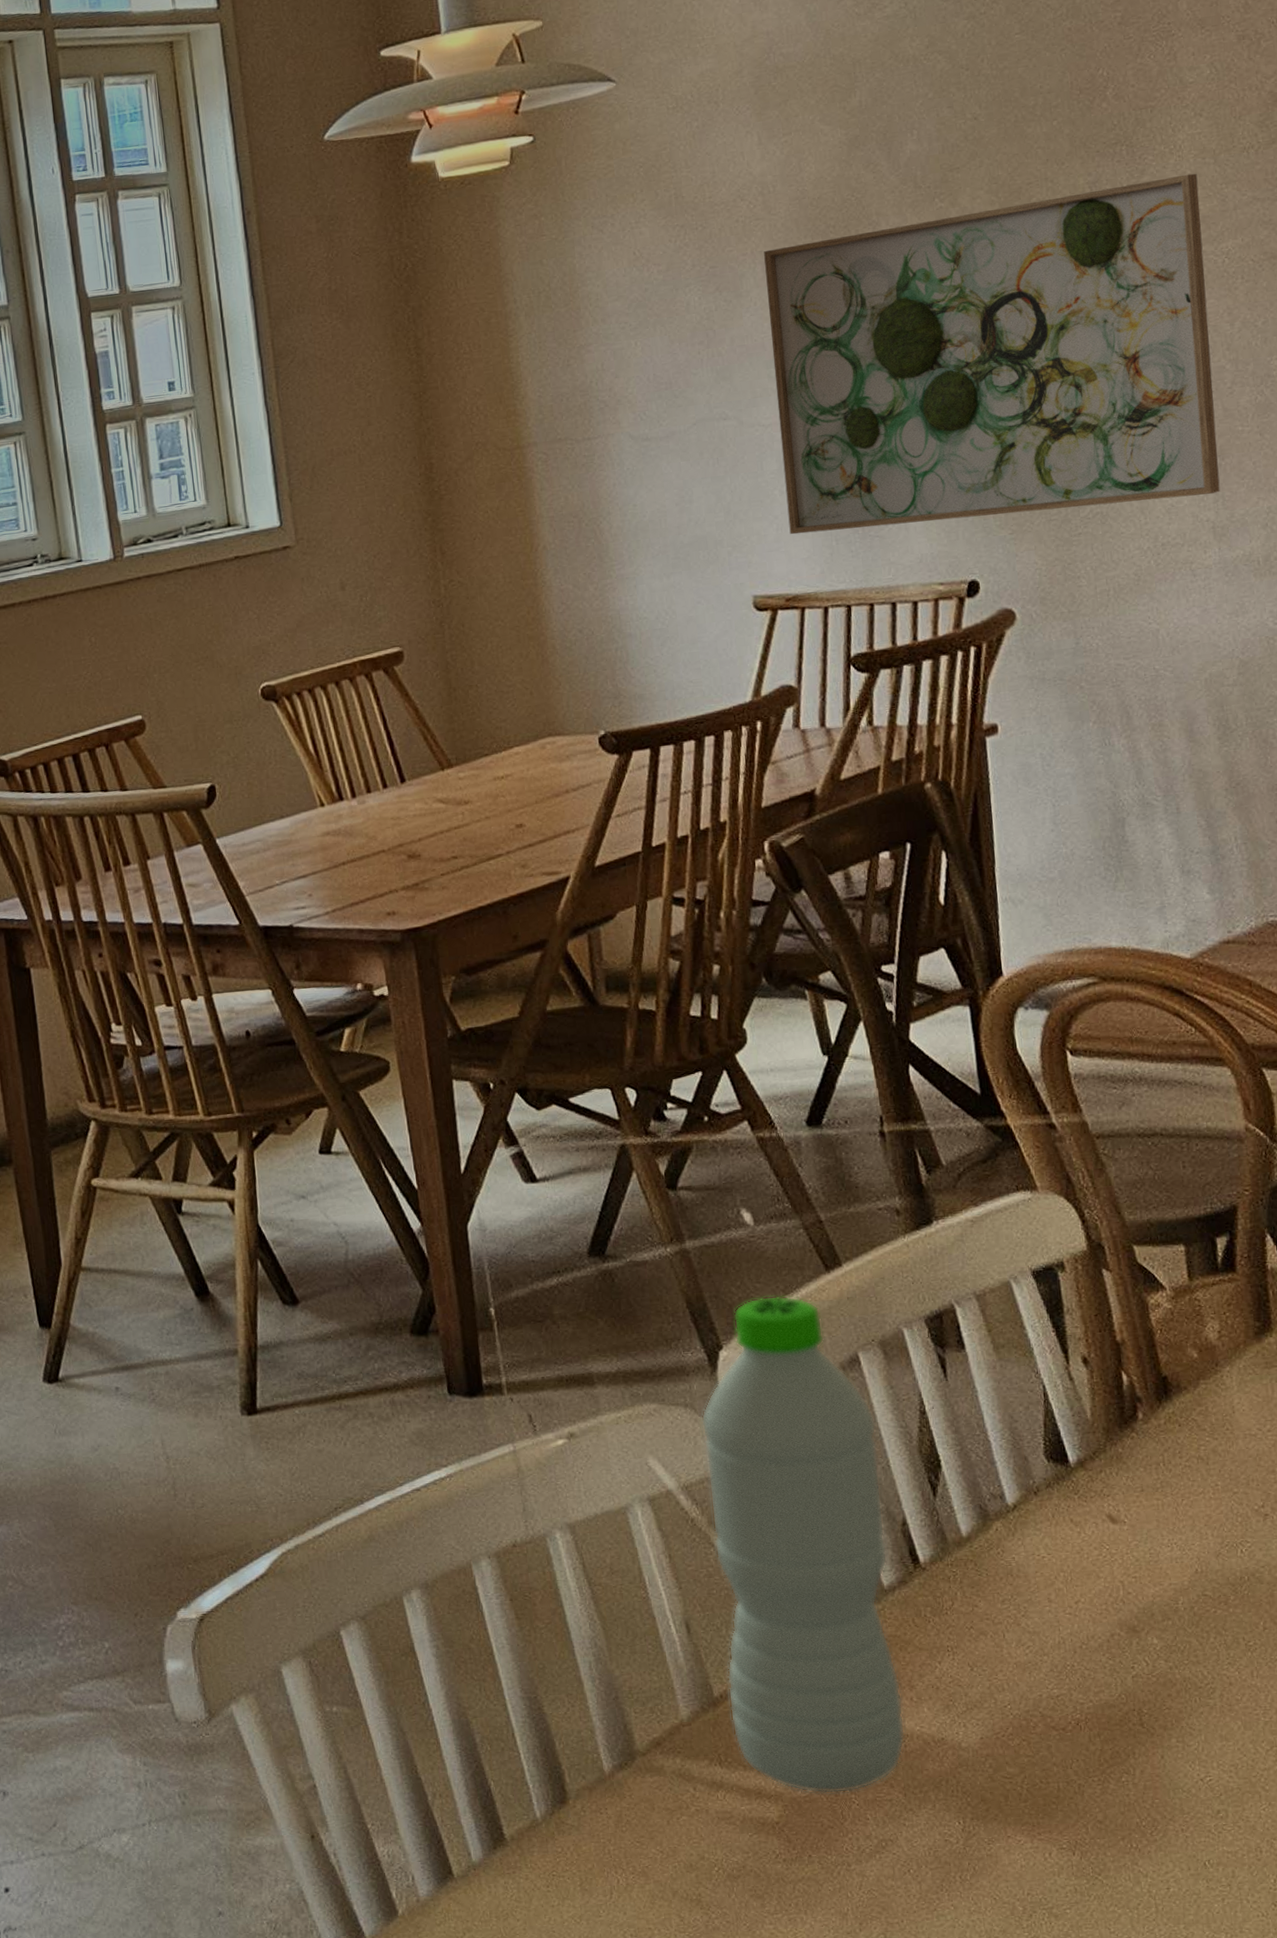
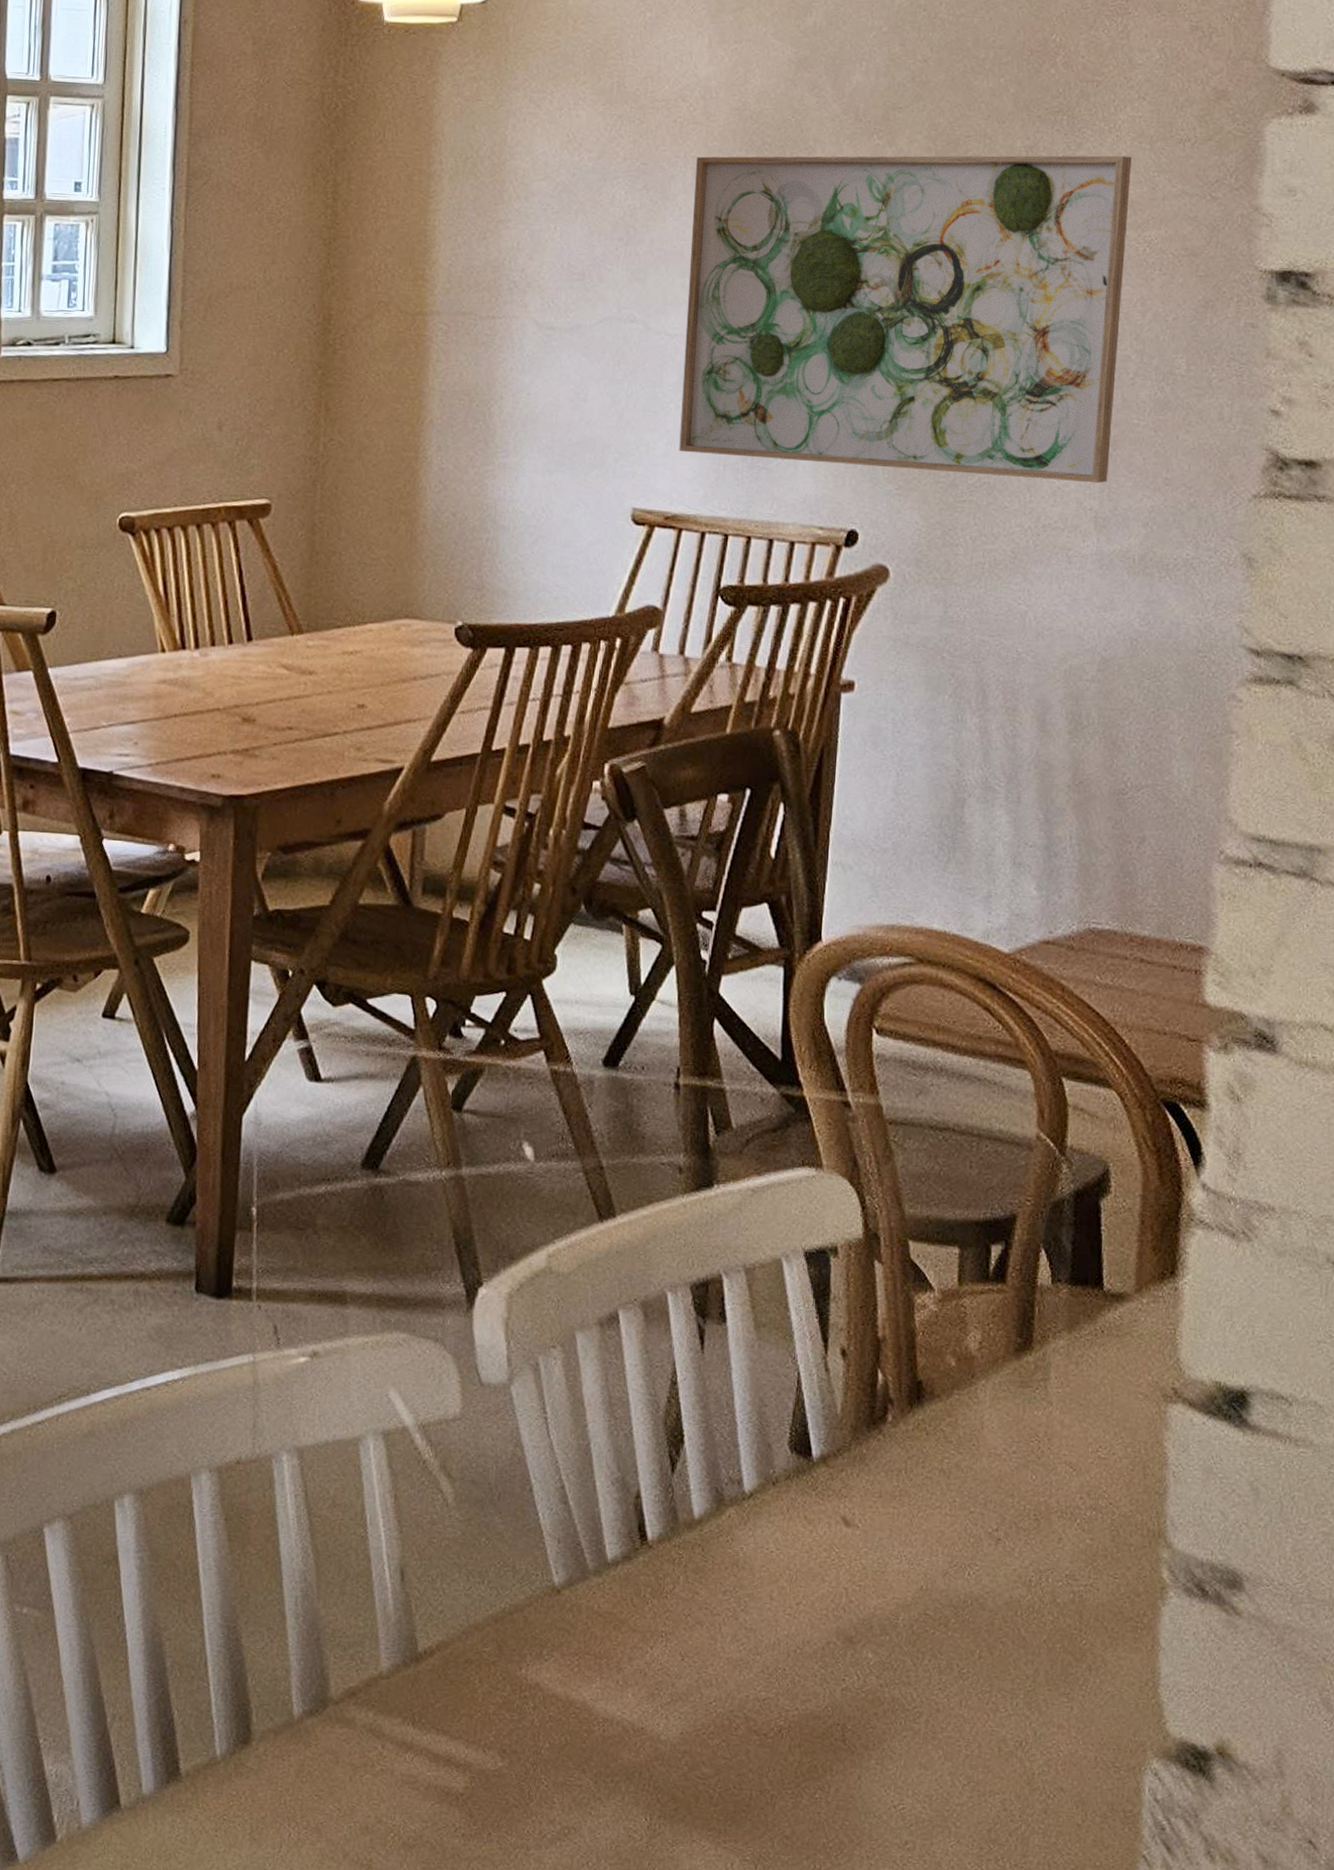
water bottle: present [701,1295,906,1794] -> none [431,1237,626,1772]

